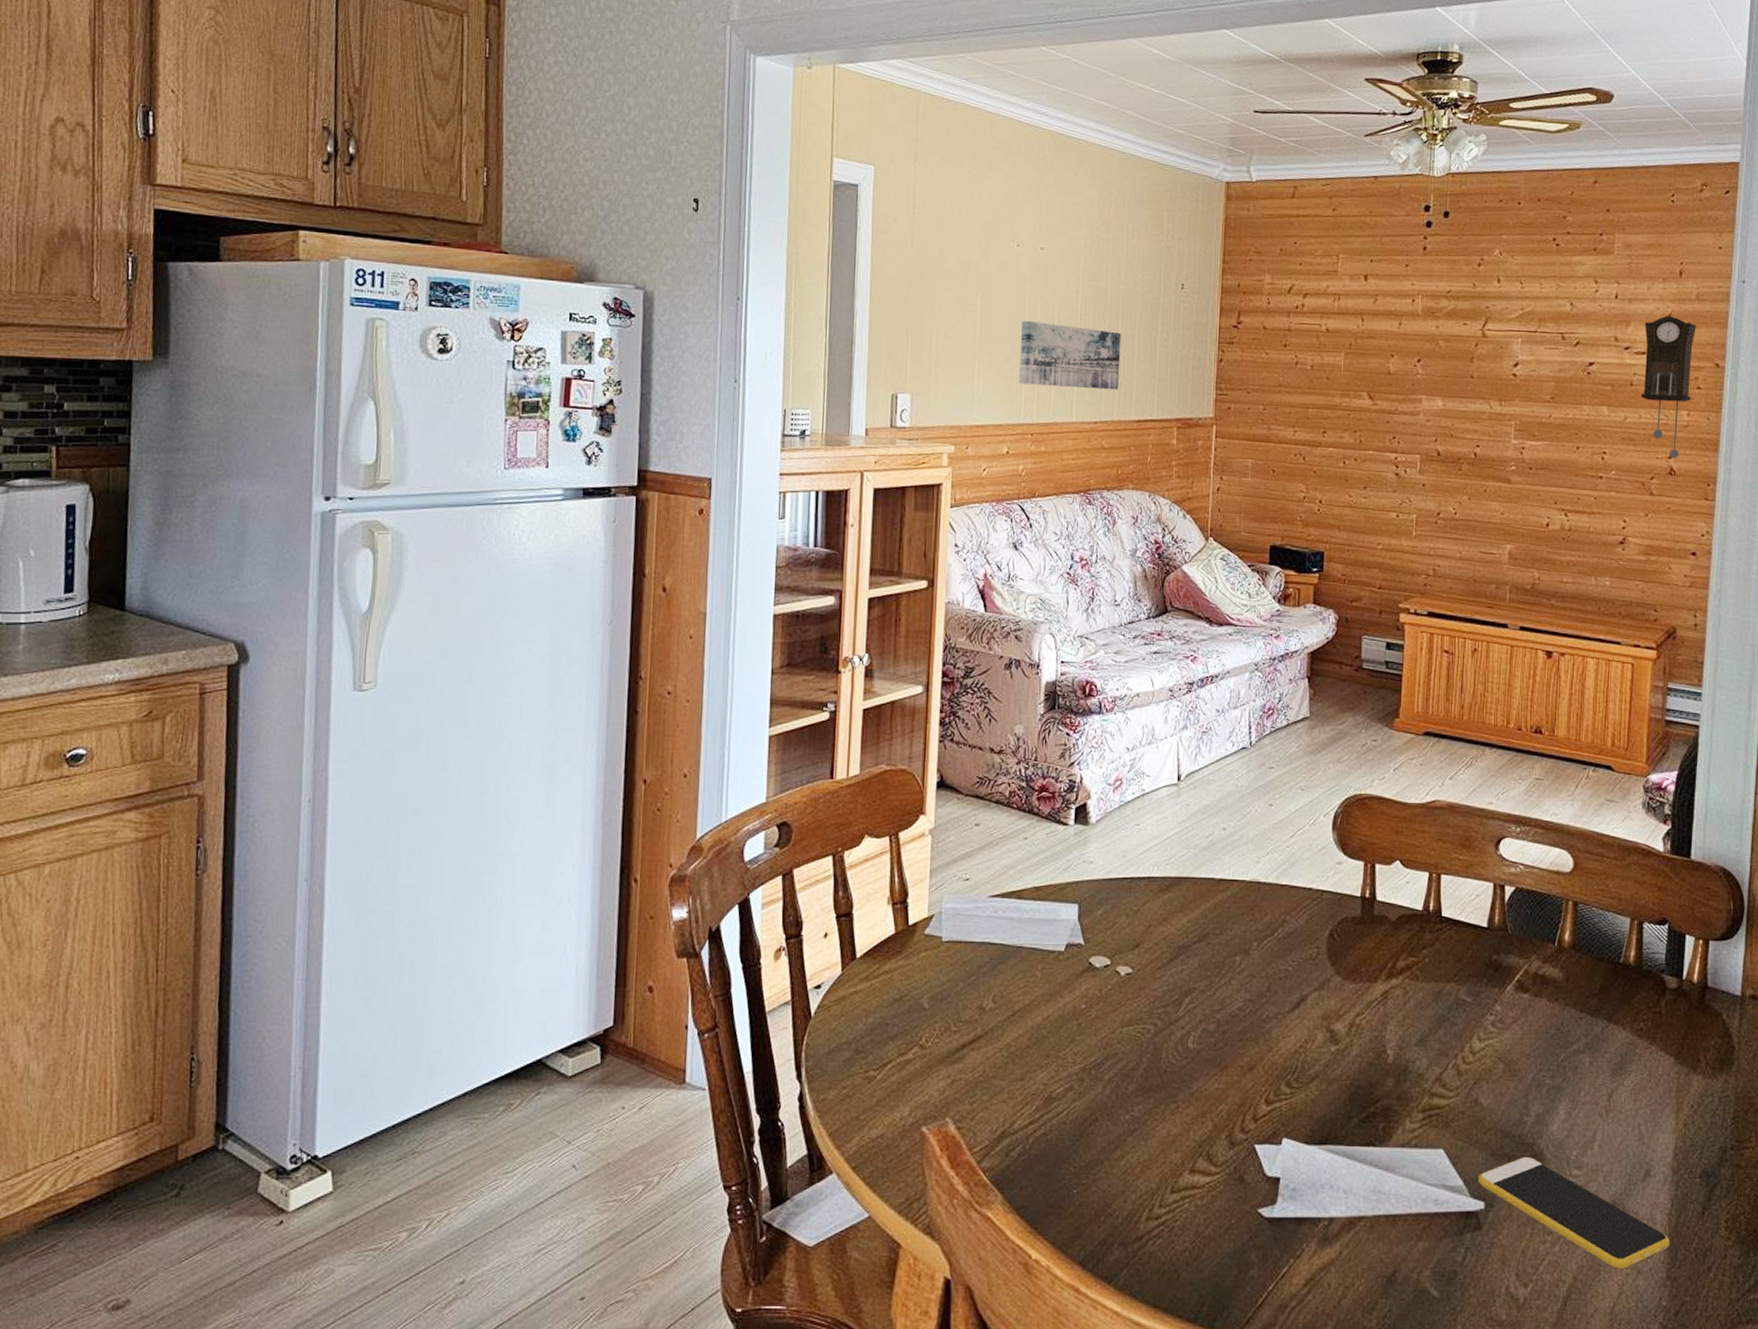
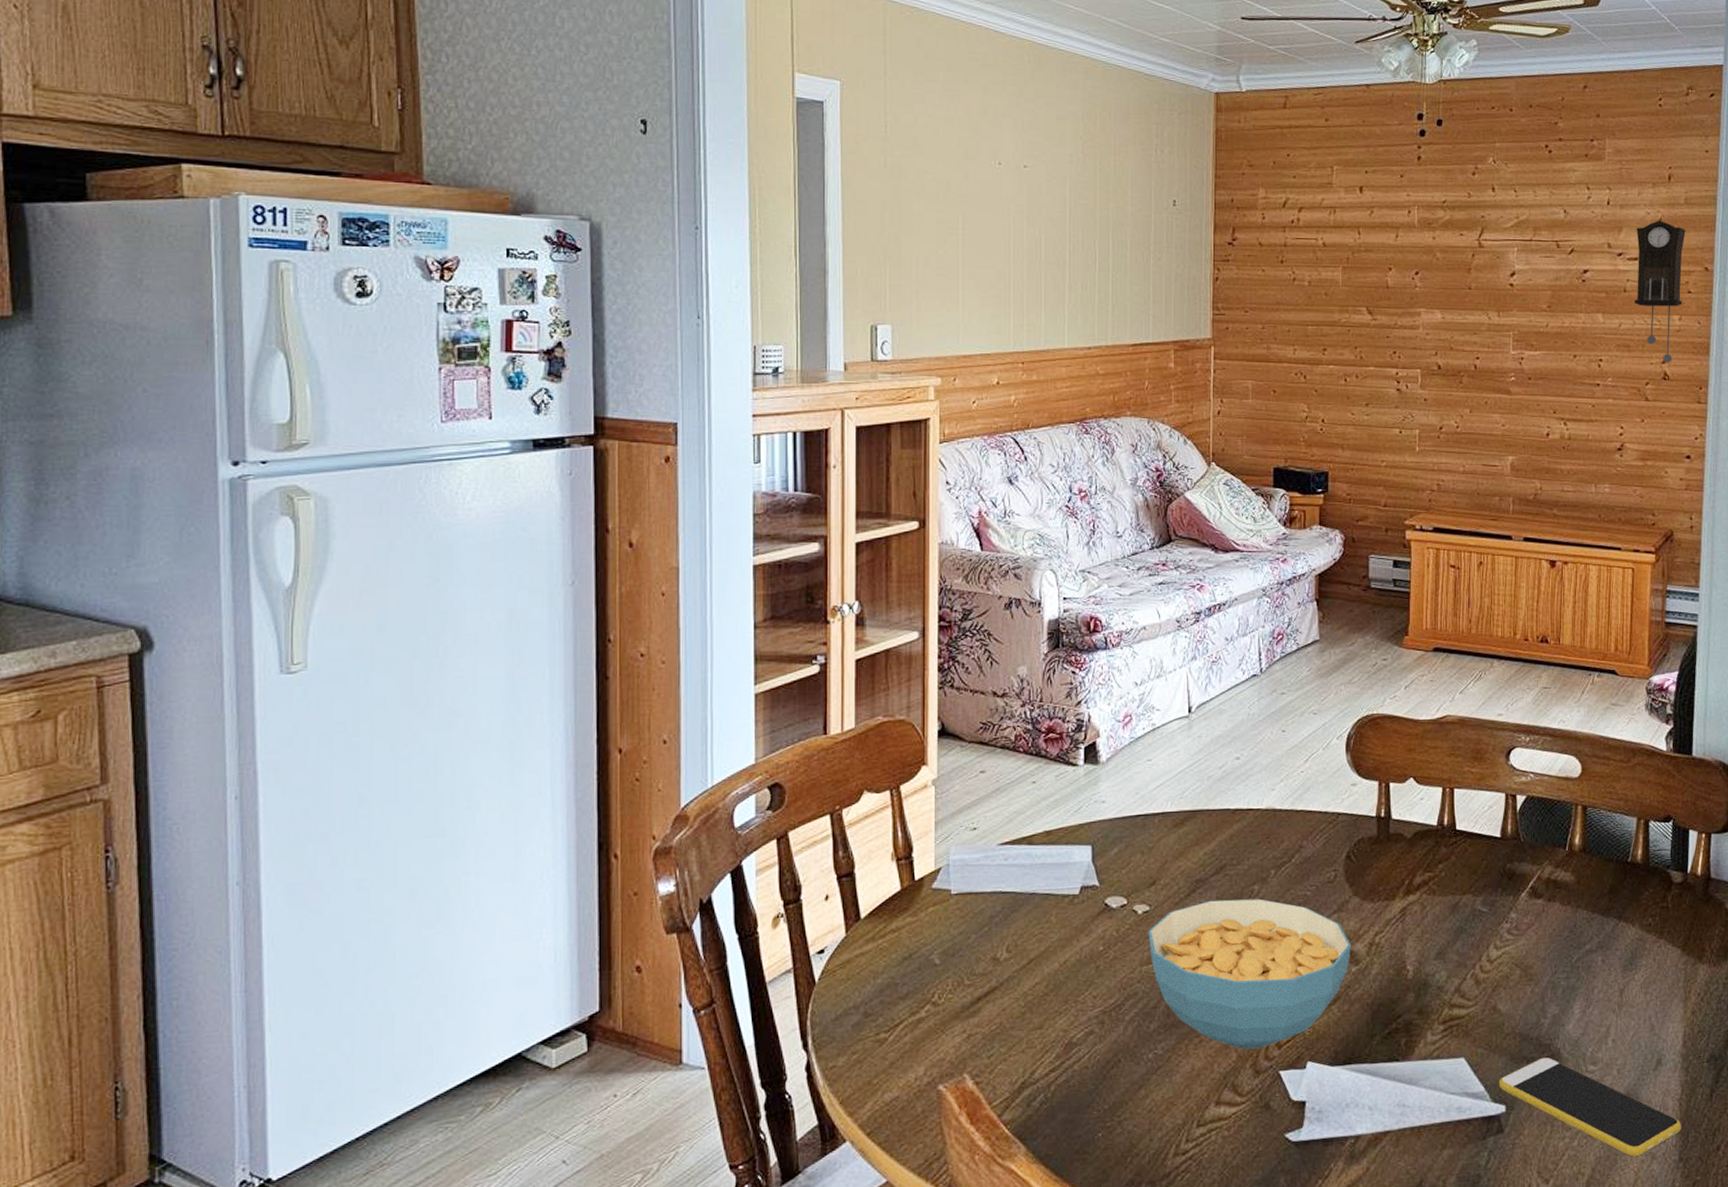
wall art: present [1018,320,1121,390] -> none [1006,243,1113,314]
cereal bowl: none [1130,968,1331,1120] -> present [1148,898,1351,1050]

